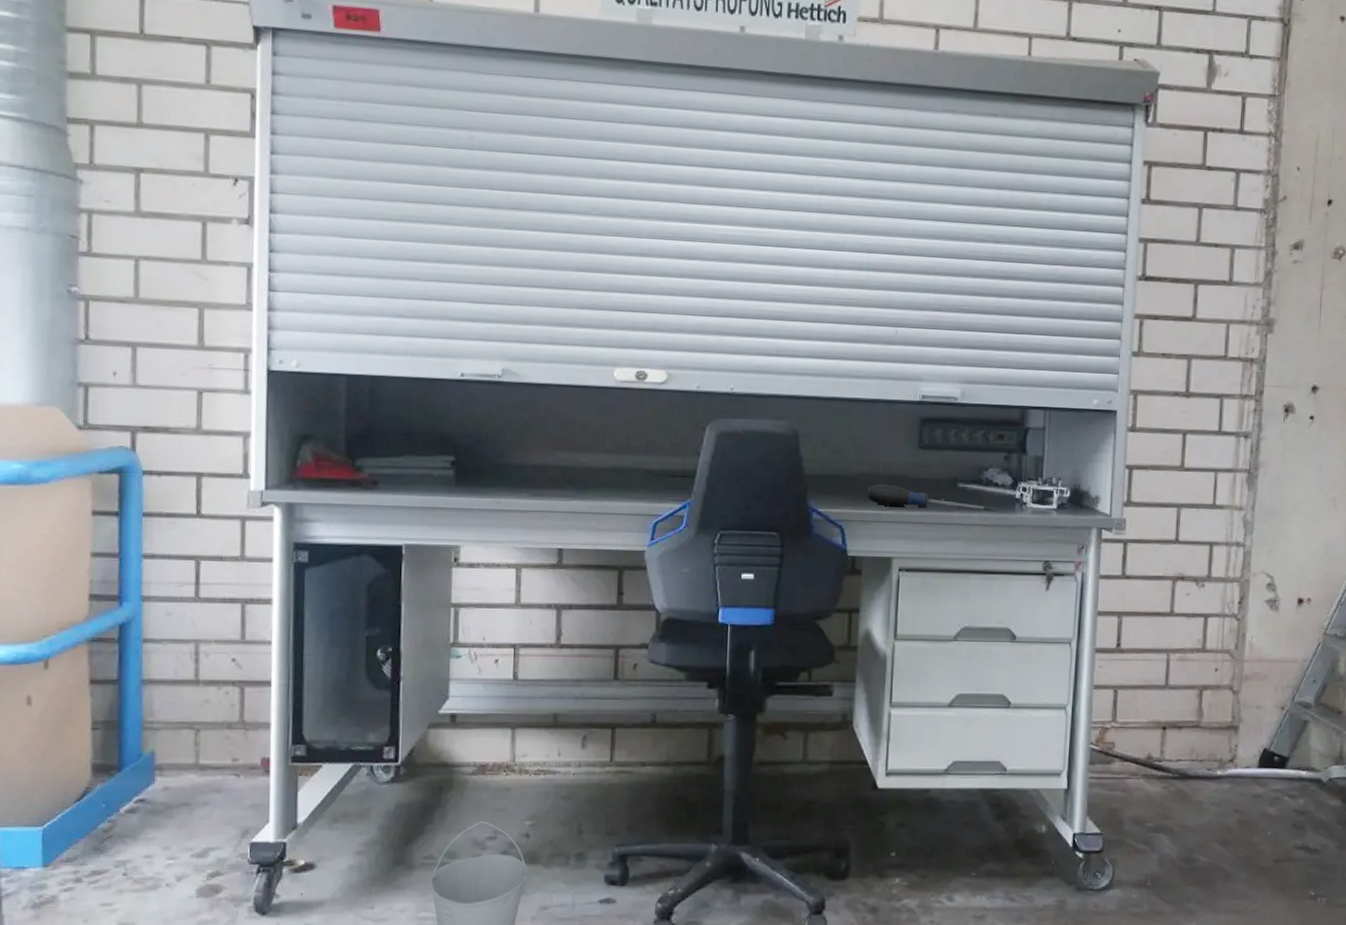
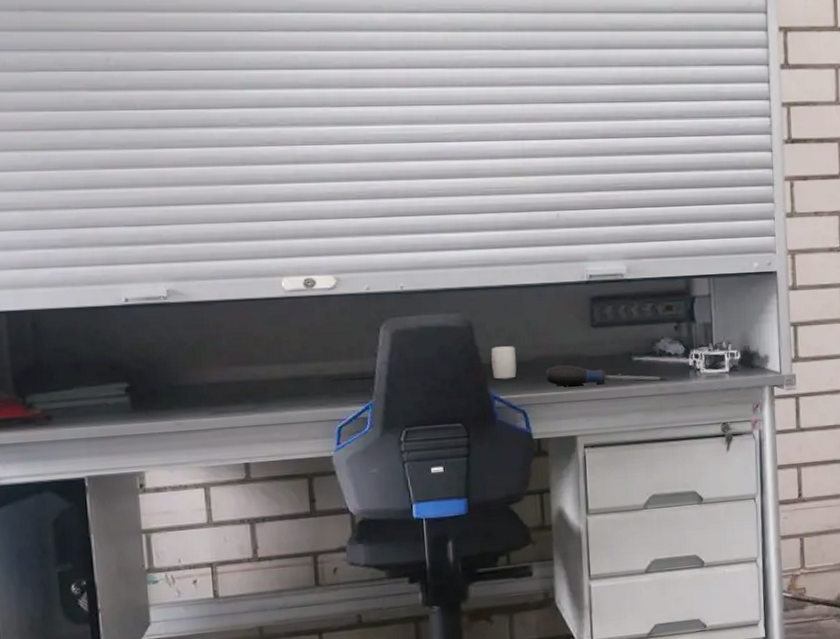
mug: none [813,459,840,492] -> present [491,346,517,380]

